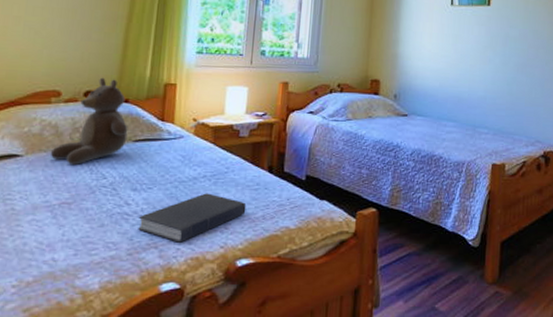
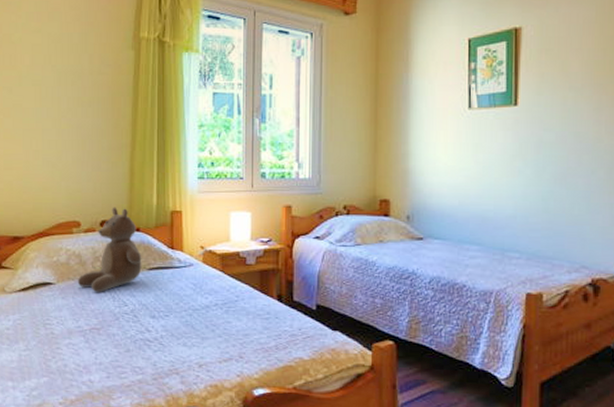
book: present [138,193,247,243] -> none [160,321,259,370]

